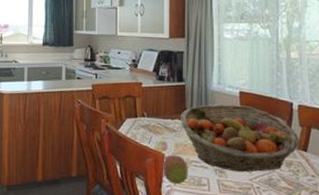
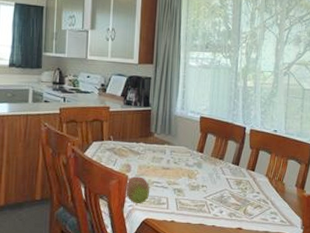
fruit basket: present [181,104,301,172] -> none [145,128,250,191]

